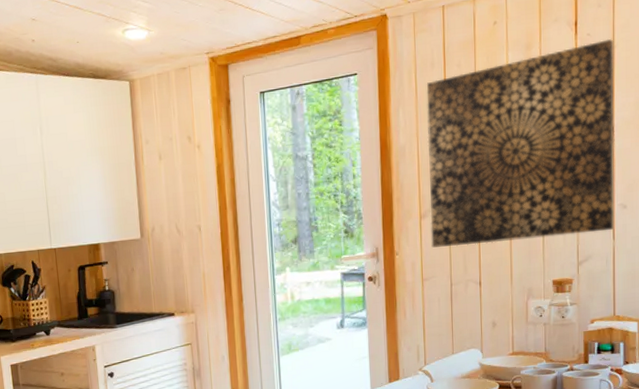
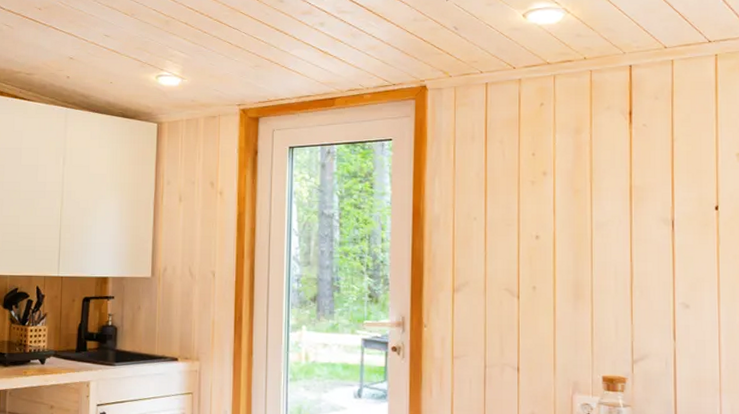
wall art: present [426,39,615,248] -> none [464,132,675,330]

